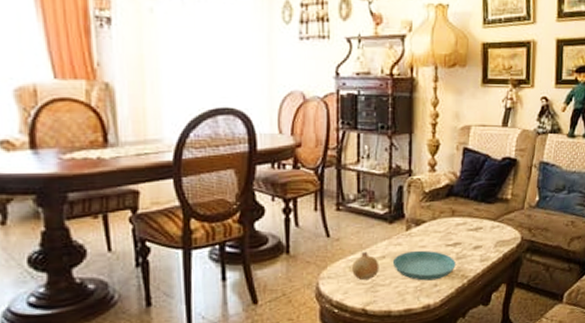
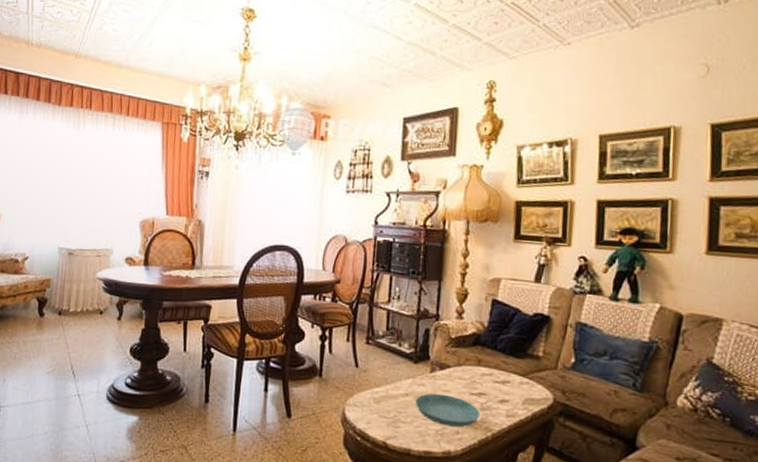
fruit: present [352,251,379,281] -> none [376,386,402,415]

